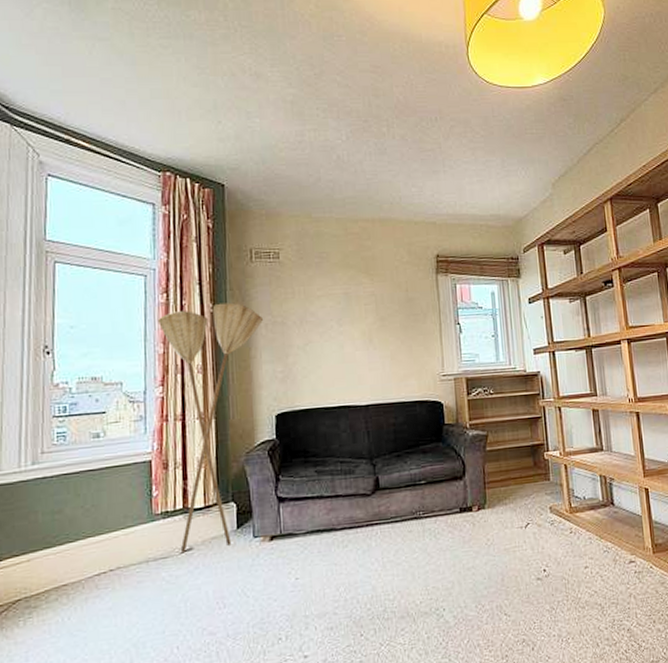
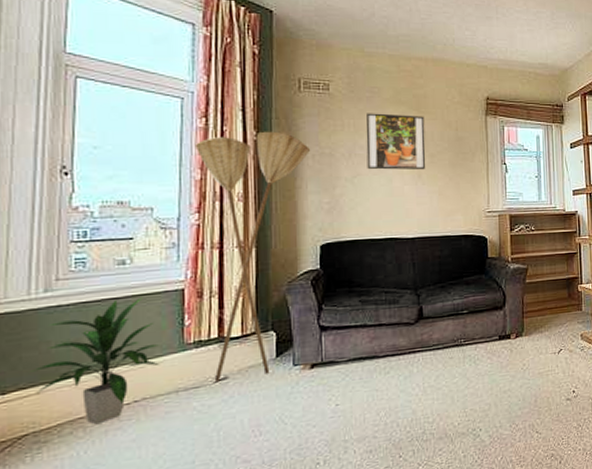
indoor plant: none [22,469,131,592] -> present [31,297,160,425]
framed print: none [316,278,377,336] -> present [366,113,426,170]

